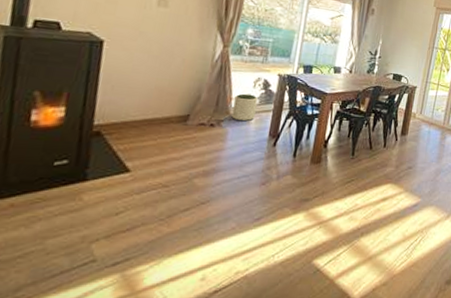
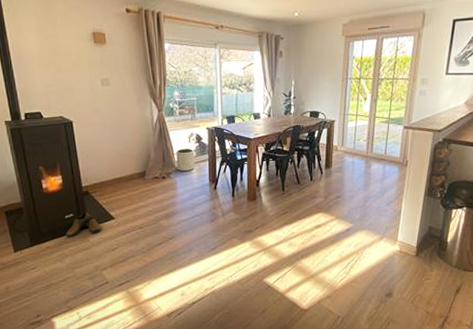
shoe: none [46,156,108,192] -> present [65,210,102,237]

